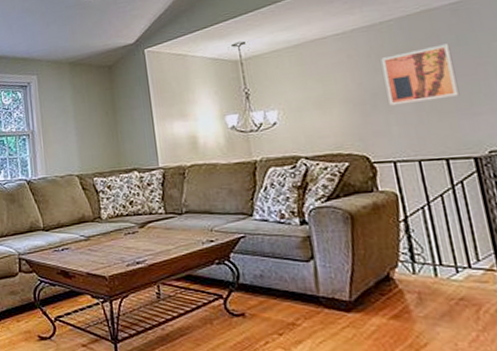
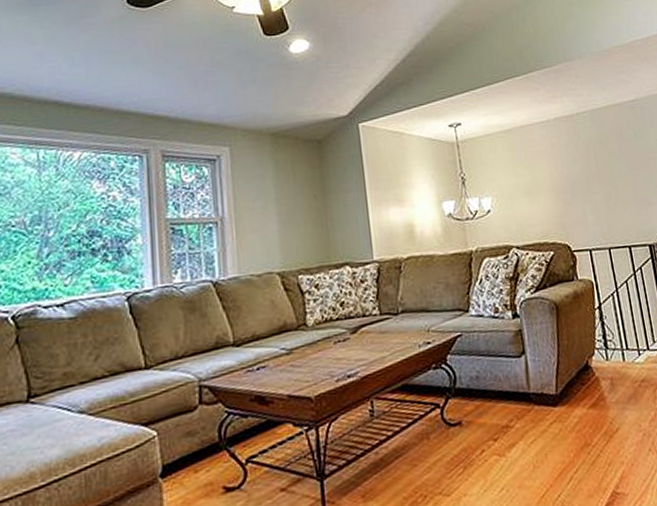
wall art: present [381,43,460,106] -> none [578,138,638,195]

